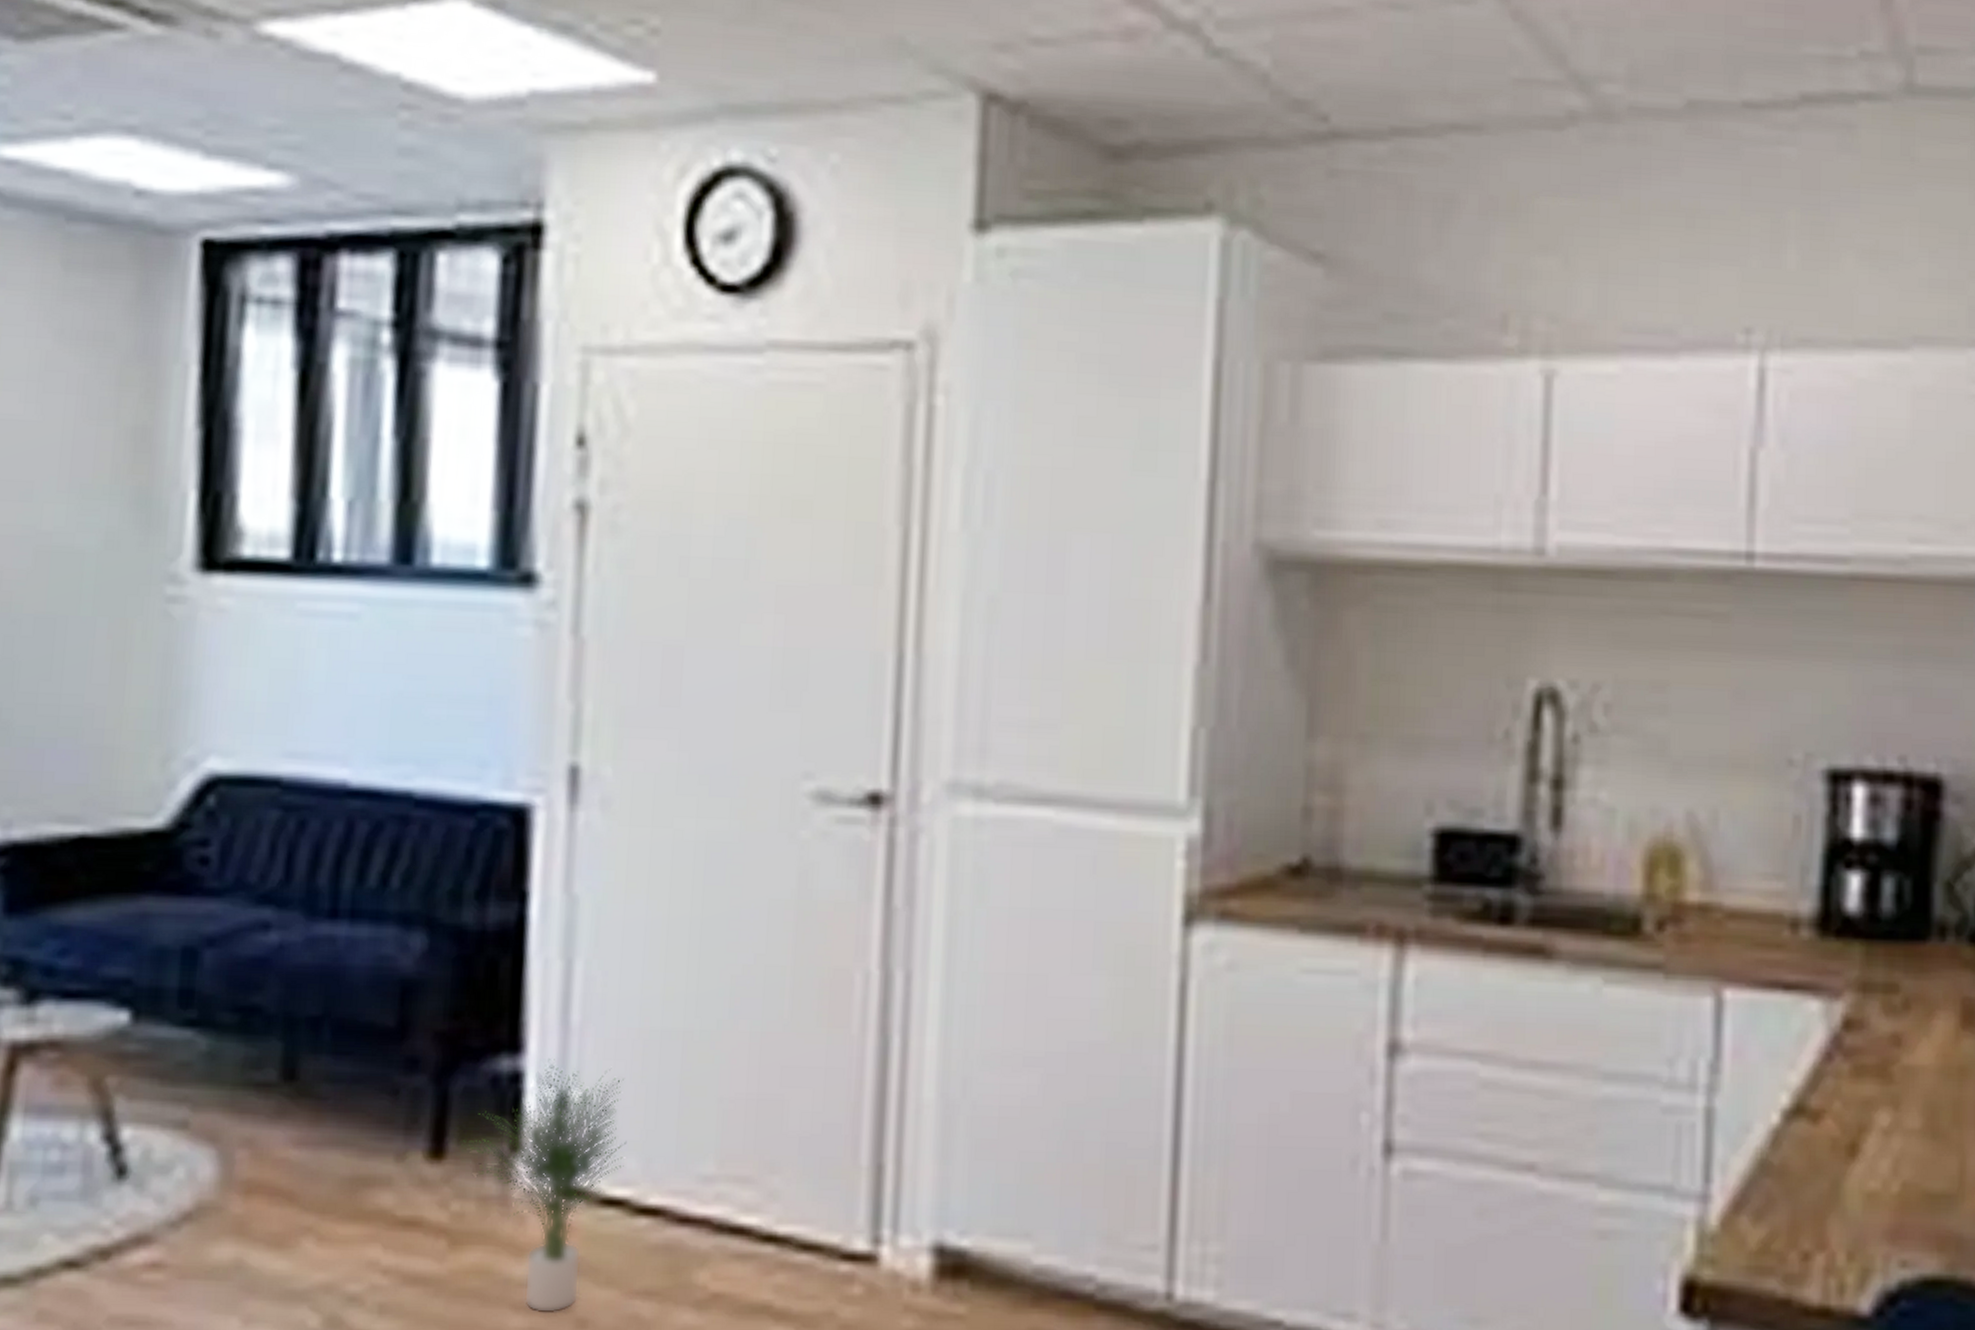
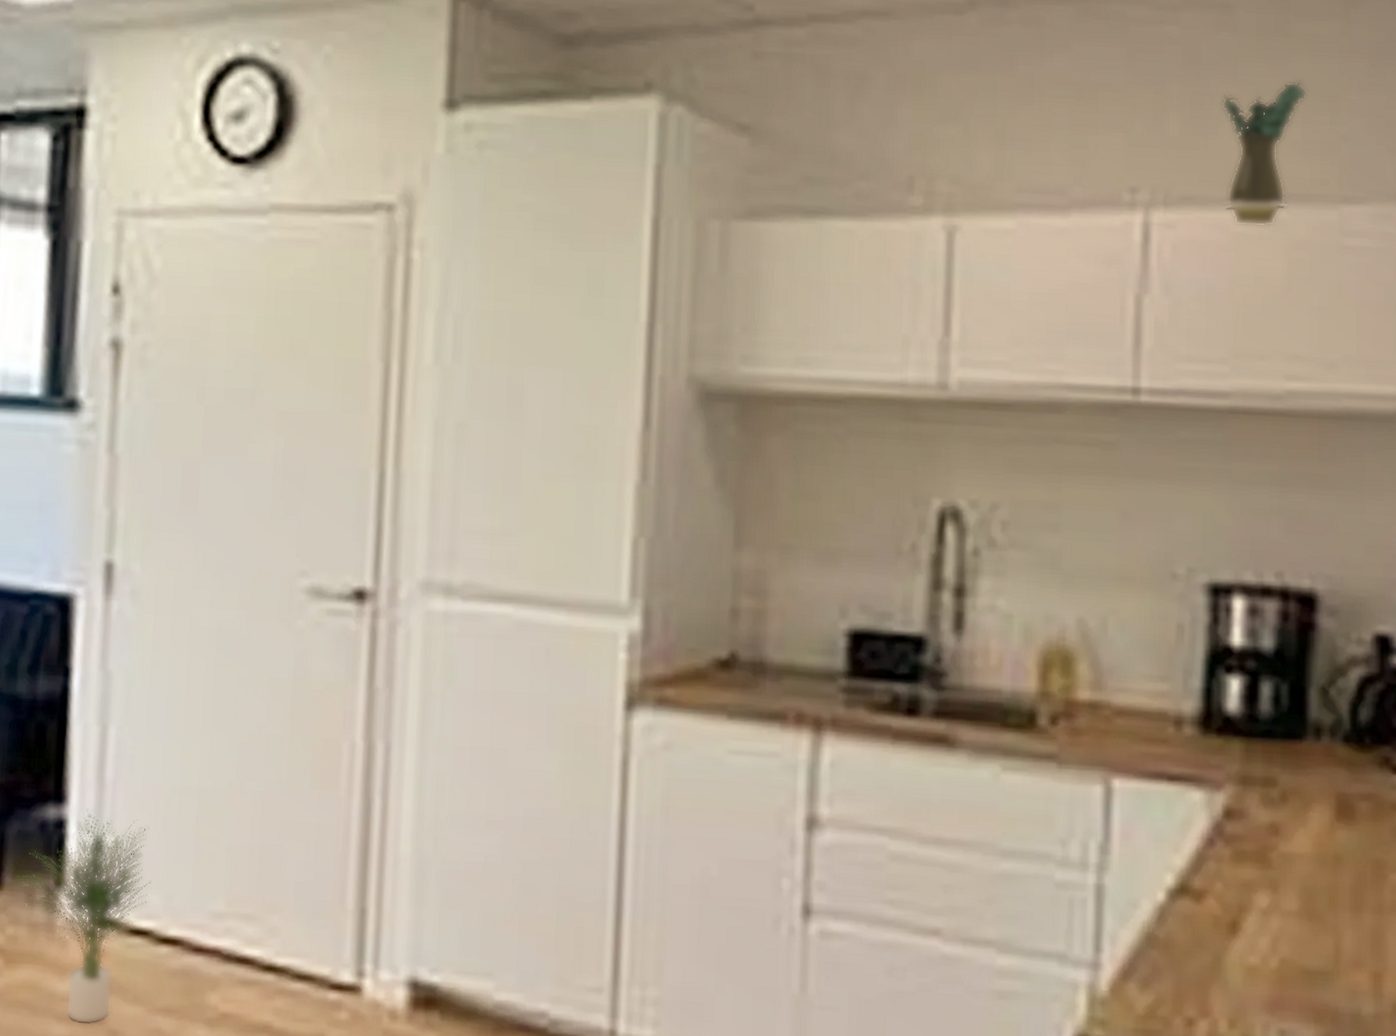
vase: none [1843,209,1935,373] -> present [1222,79,1308,227]

